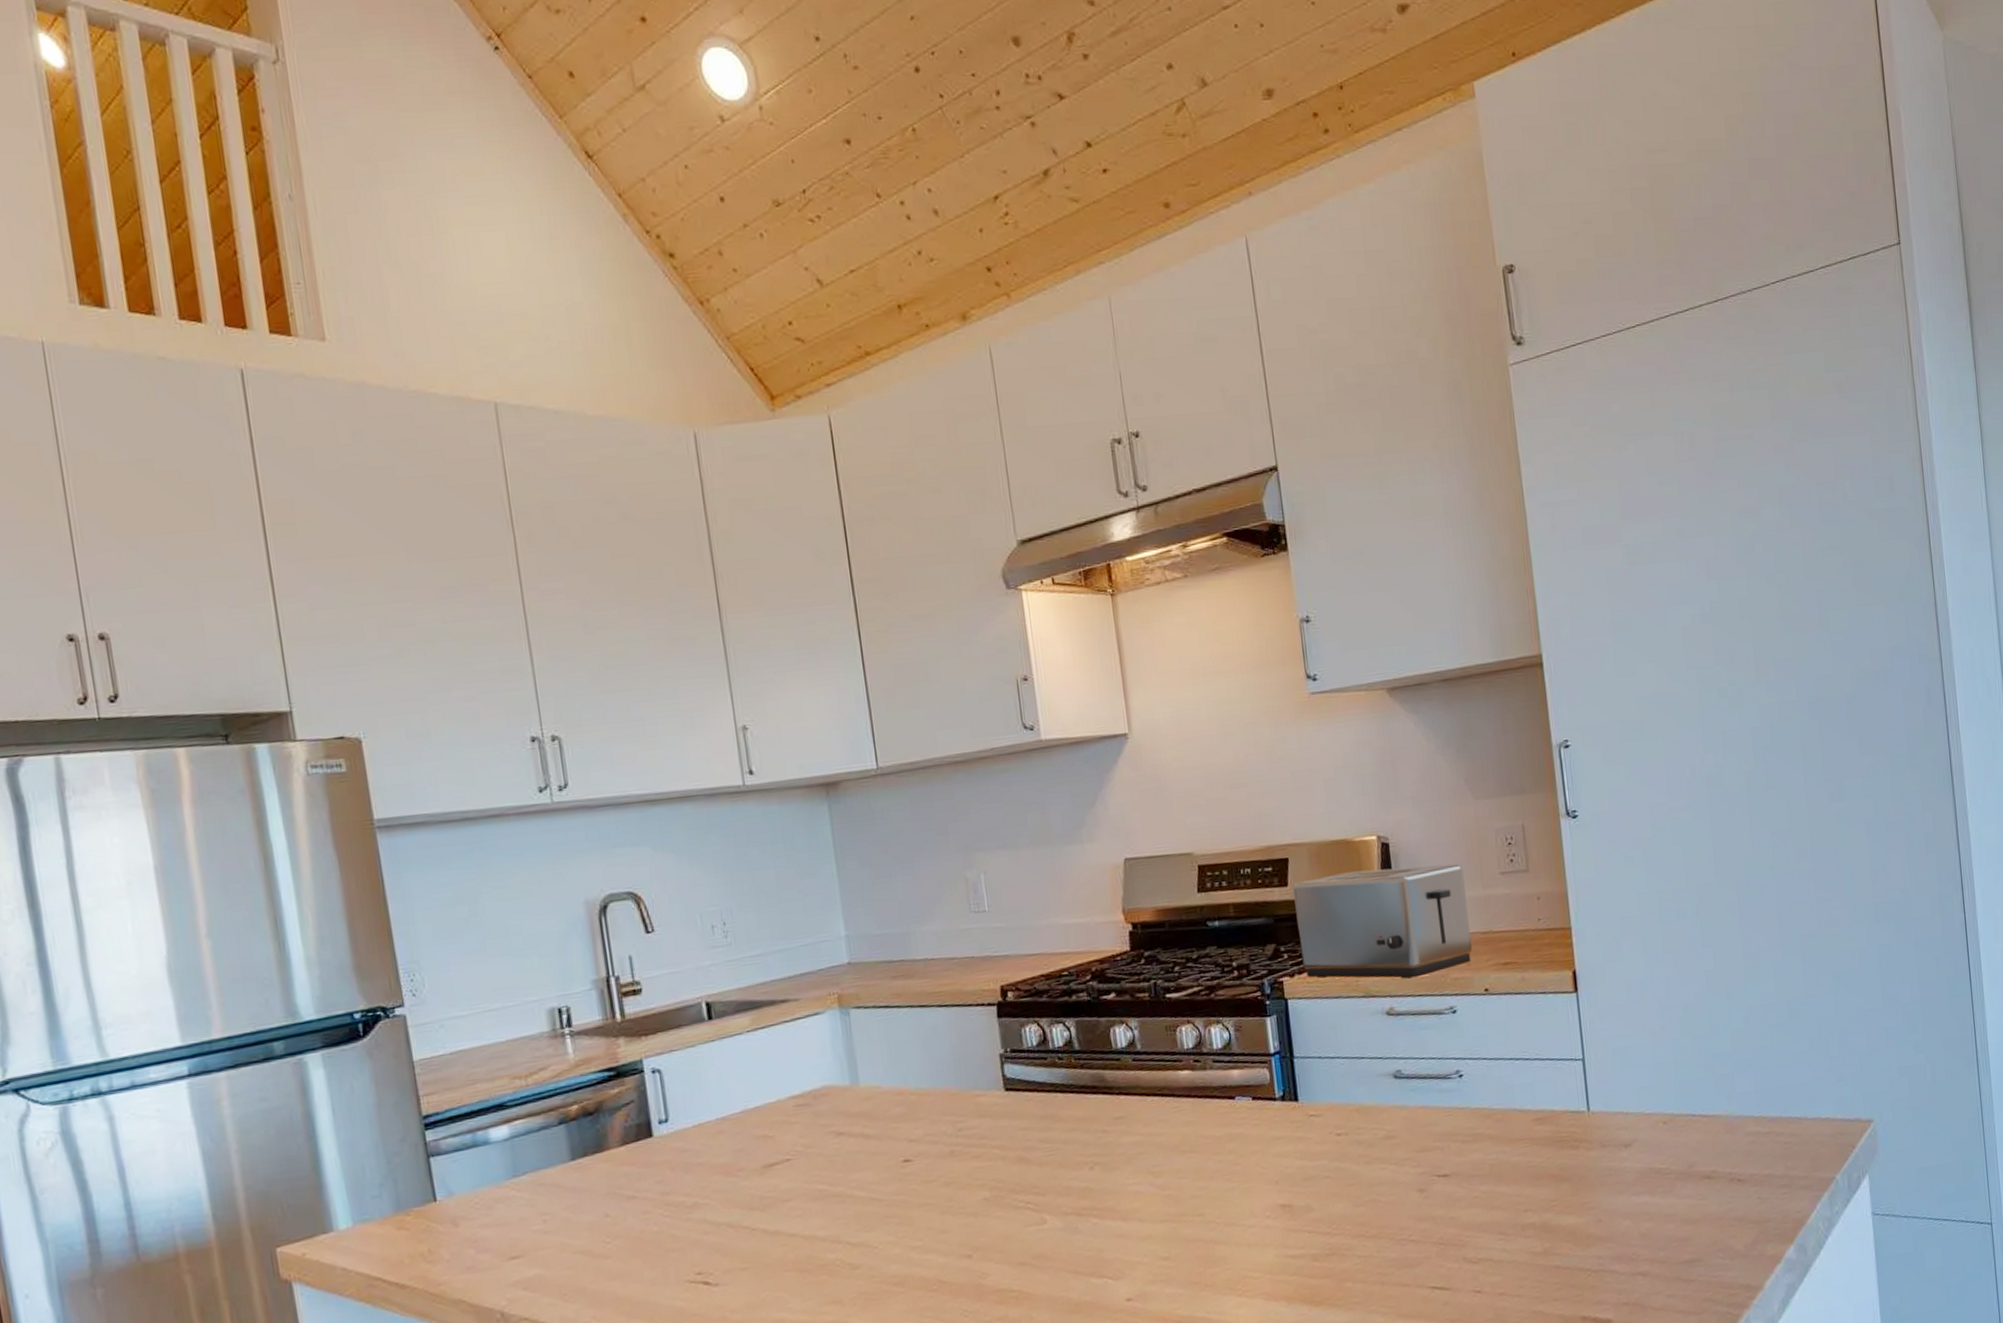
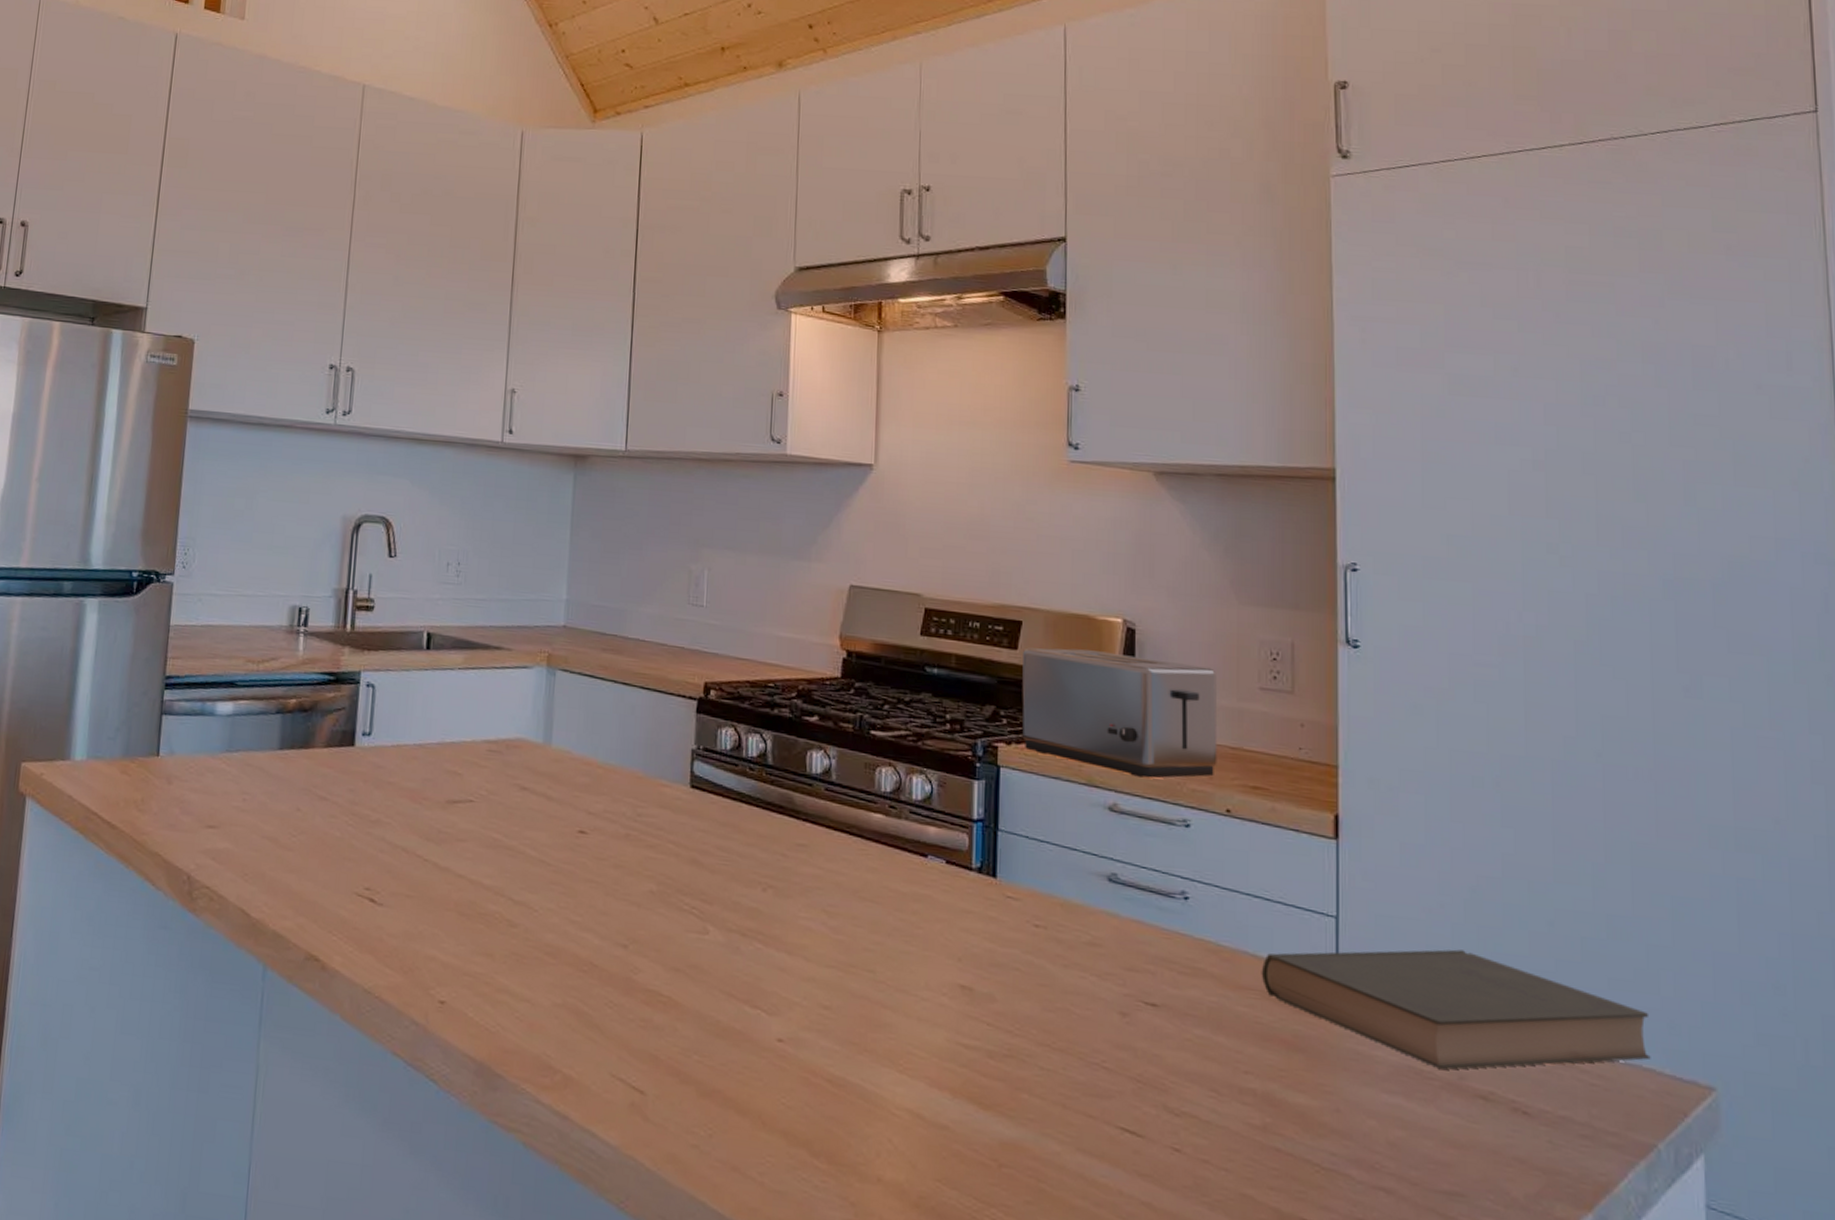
book: none [1528,1060,1826,1164] -> present [1261,949,1651,1070]

